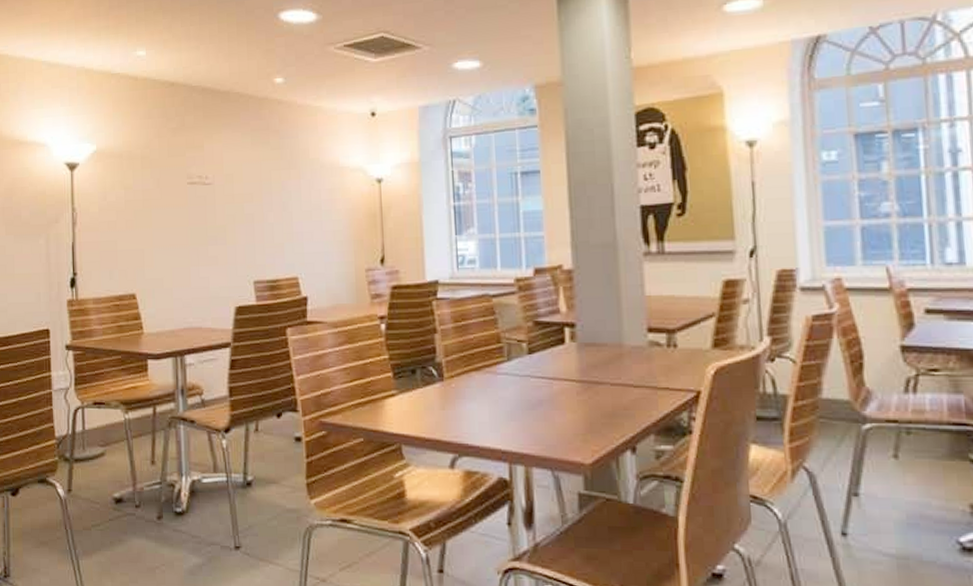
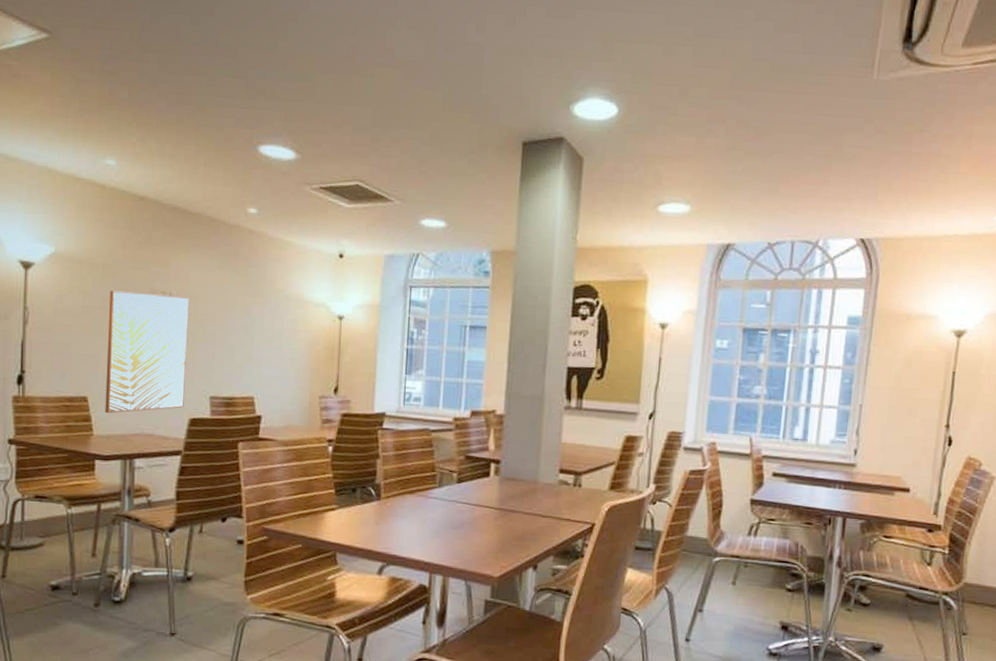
wall art: none [149,179,229,310] -> present [105,290,190,414]

